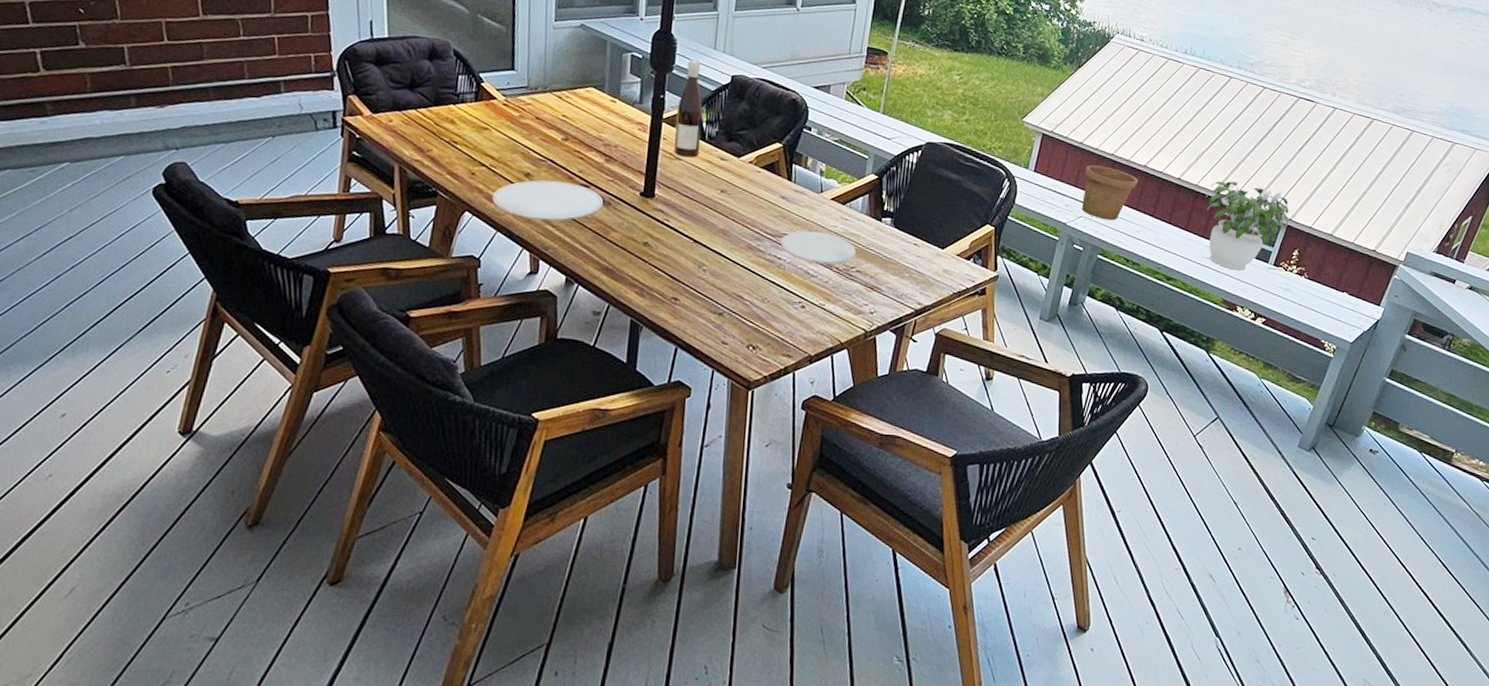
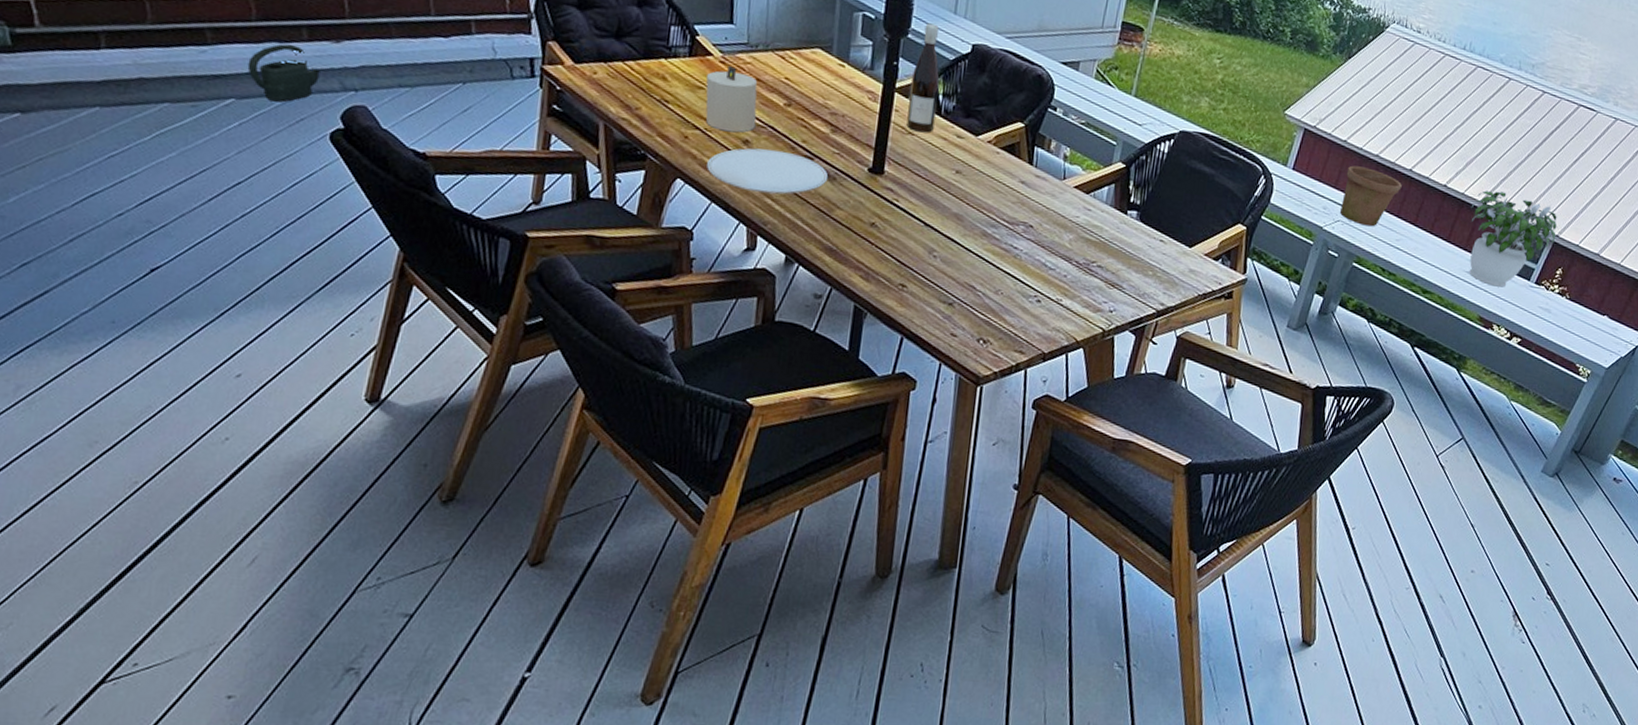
watering can: none [81,111,146,163] -> present [247,44,320,102]
candle: none [490,107,538,168] -> present [705,66,758,133]
plate: present [780,230,856,265] -> none [1017,219,1098,258]

